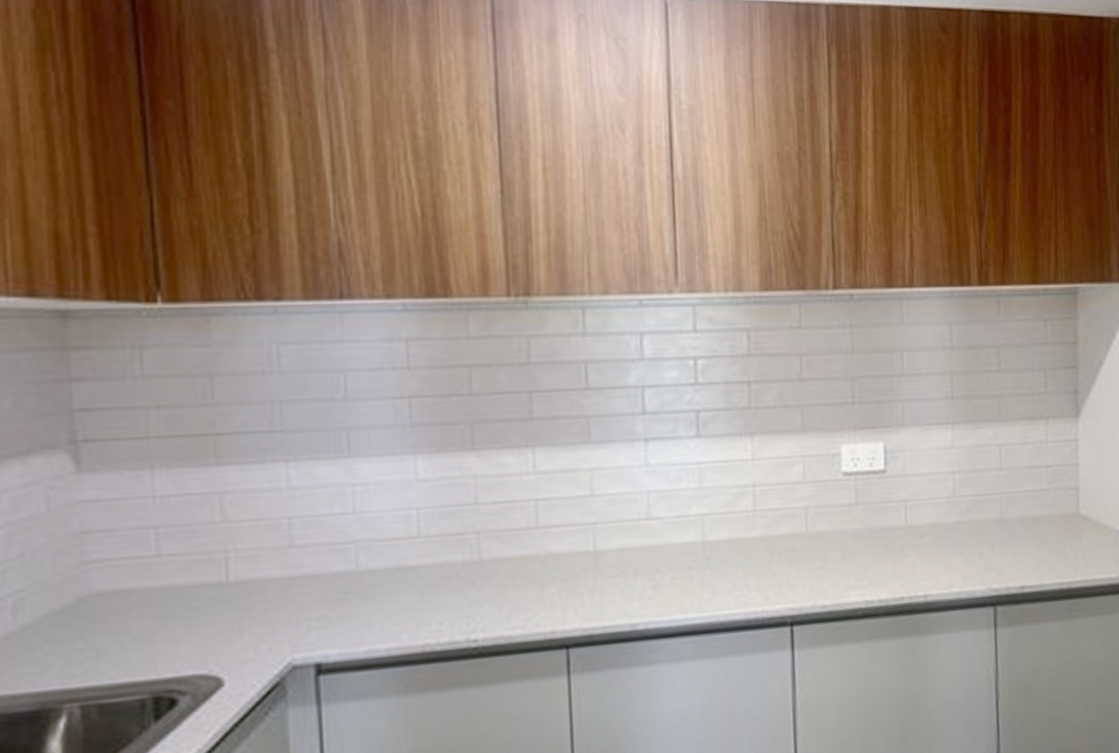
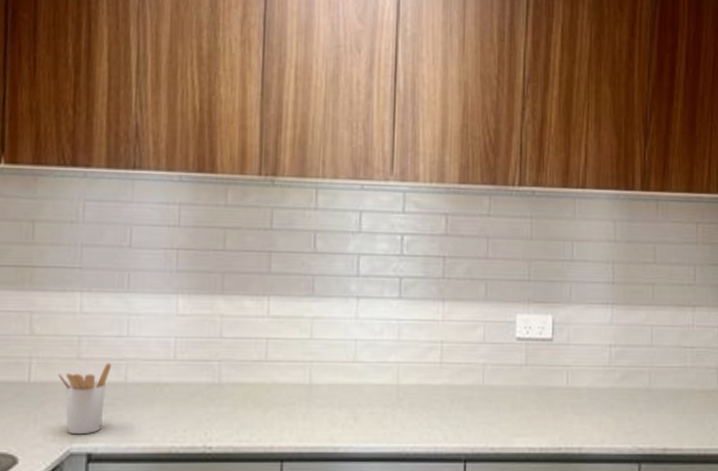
utensil holder: none [266,548,337,643] -> present [58,363,112,435]

